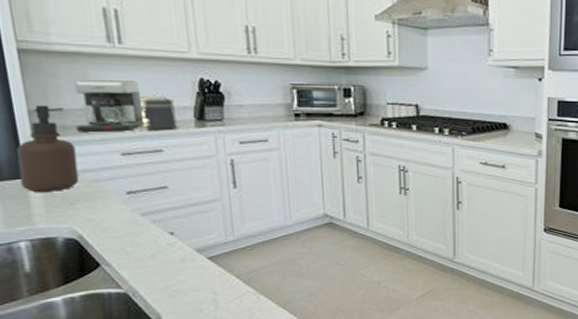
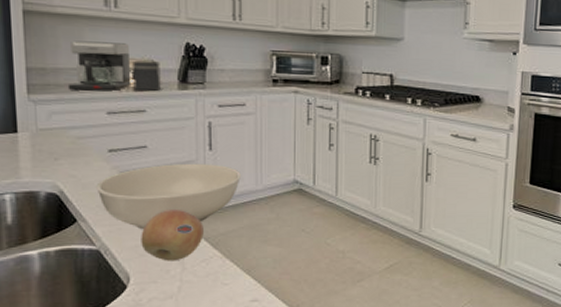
soap dispenser: present [16,104,80,192] -> none [11,63,66,146]
bowl: none [117,201,269,271] -> present [96,163,241,230]
fruit: none [169,248,235,300] -> present [141,208,204,261]

